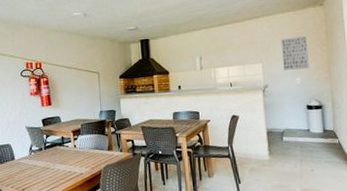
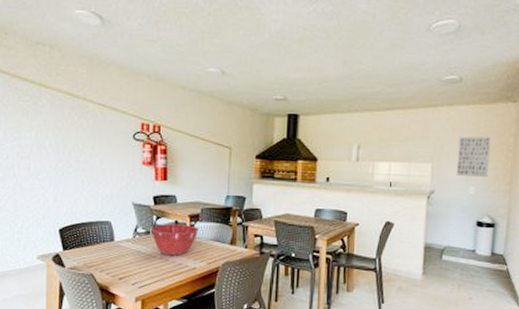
mixing bowl: none [43,139,81,166] -> present [152,223,198,256]

